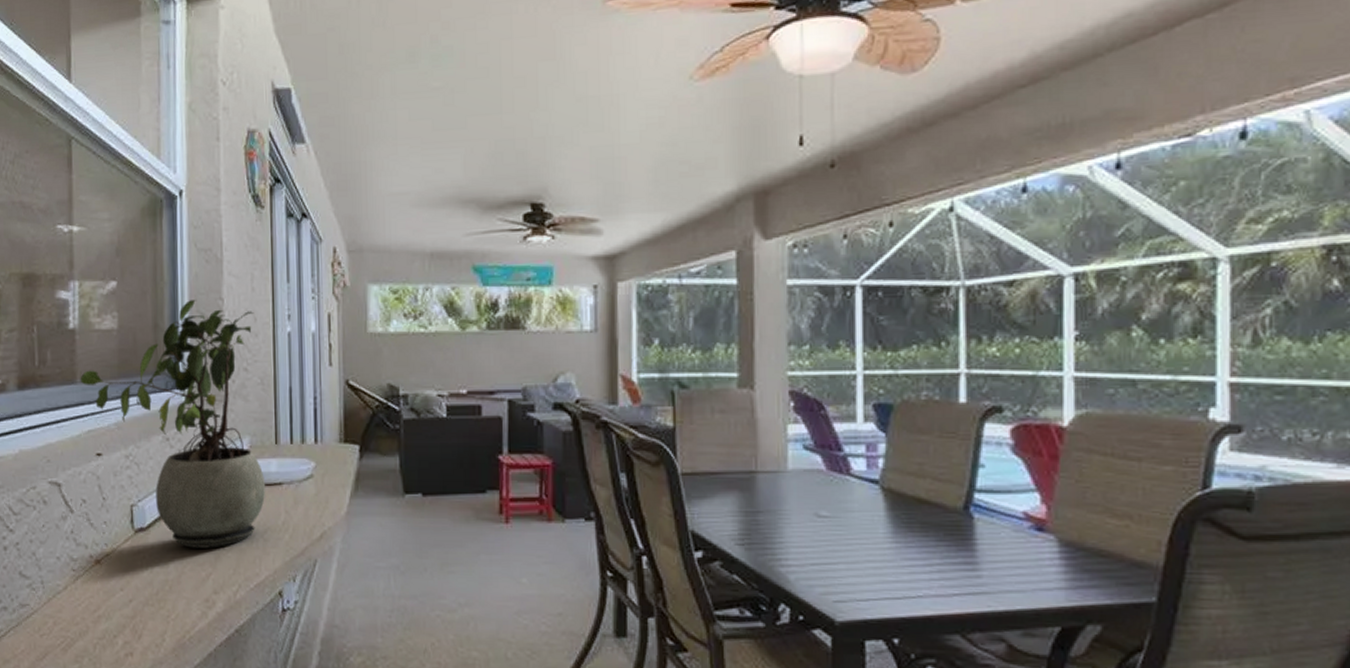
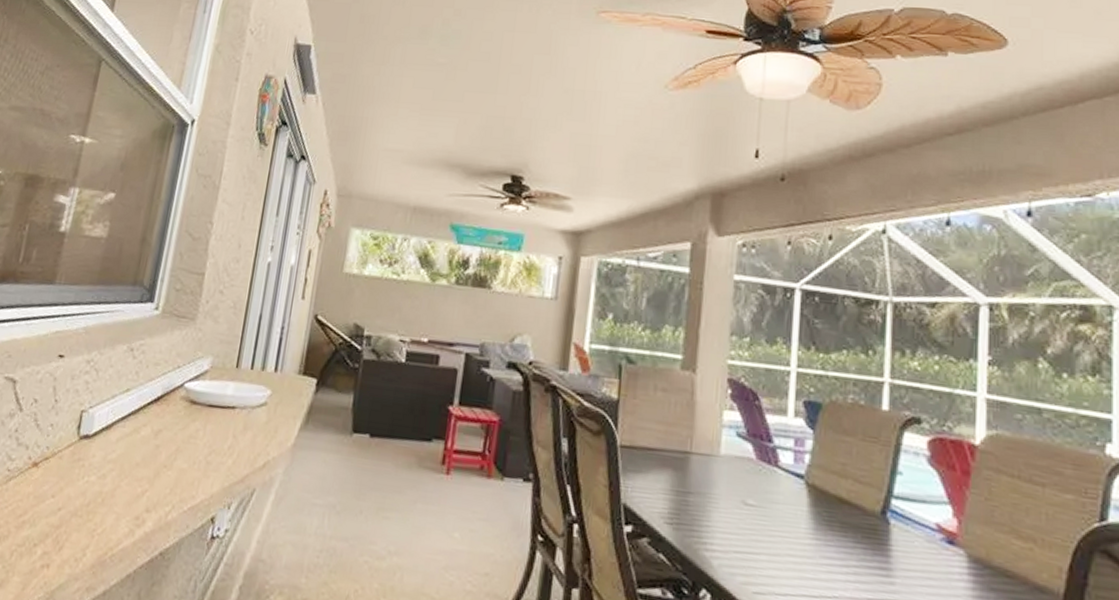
potted plant: present [80,299,266,549] -> none [59,219,240,465]

